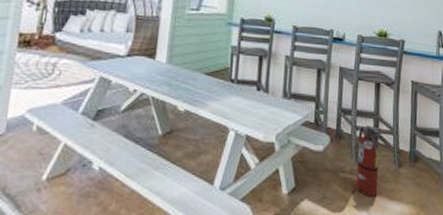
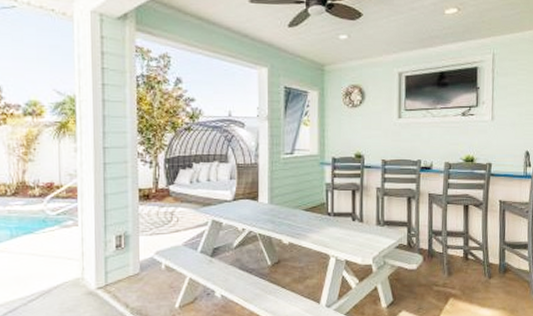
fire extinguisher: present [356,125,382,197] -> none [449,243,472,306]

